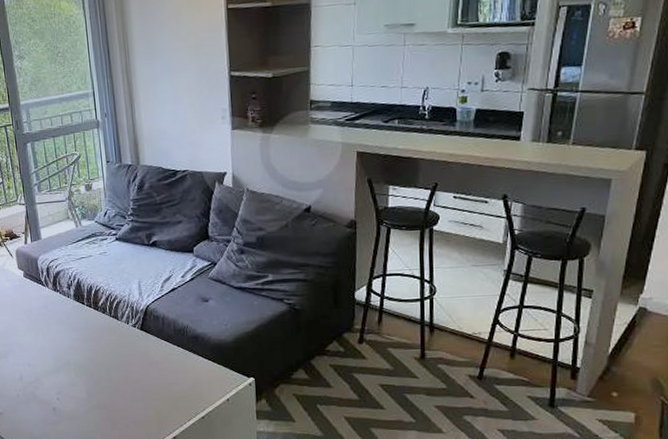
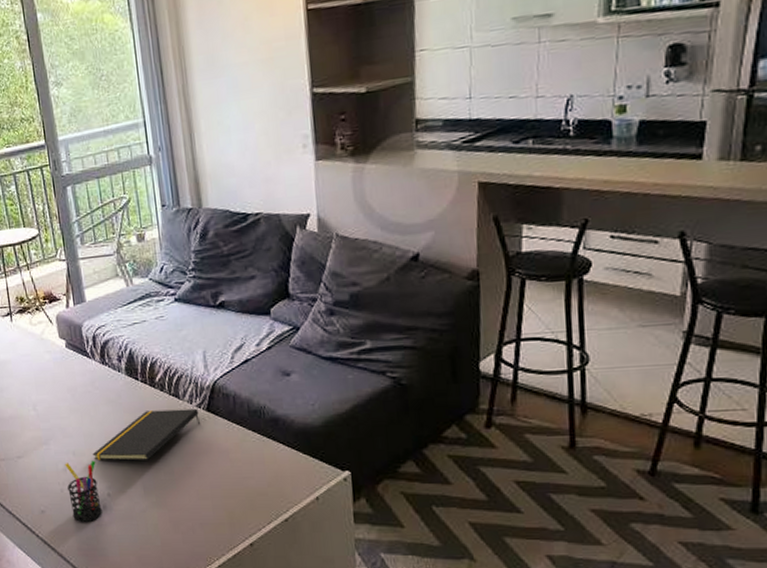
pen holder: none [21,371,52,423] -> present [65,460,102,523]
notepad: none [44,328,135,371] -> present [92,408,200,461]

